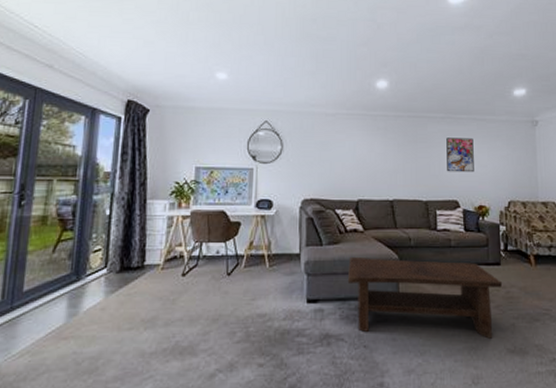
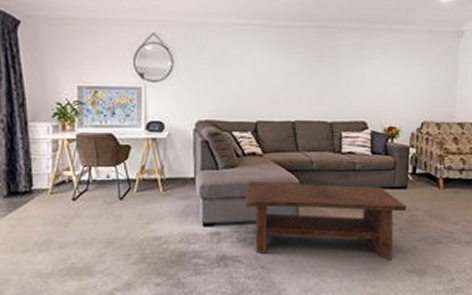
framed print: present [446,137,474,173] -> none [356,51,388,91]

